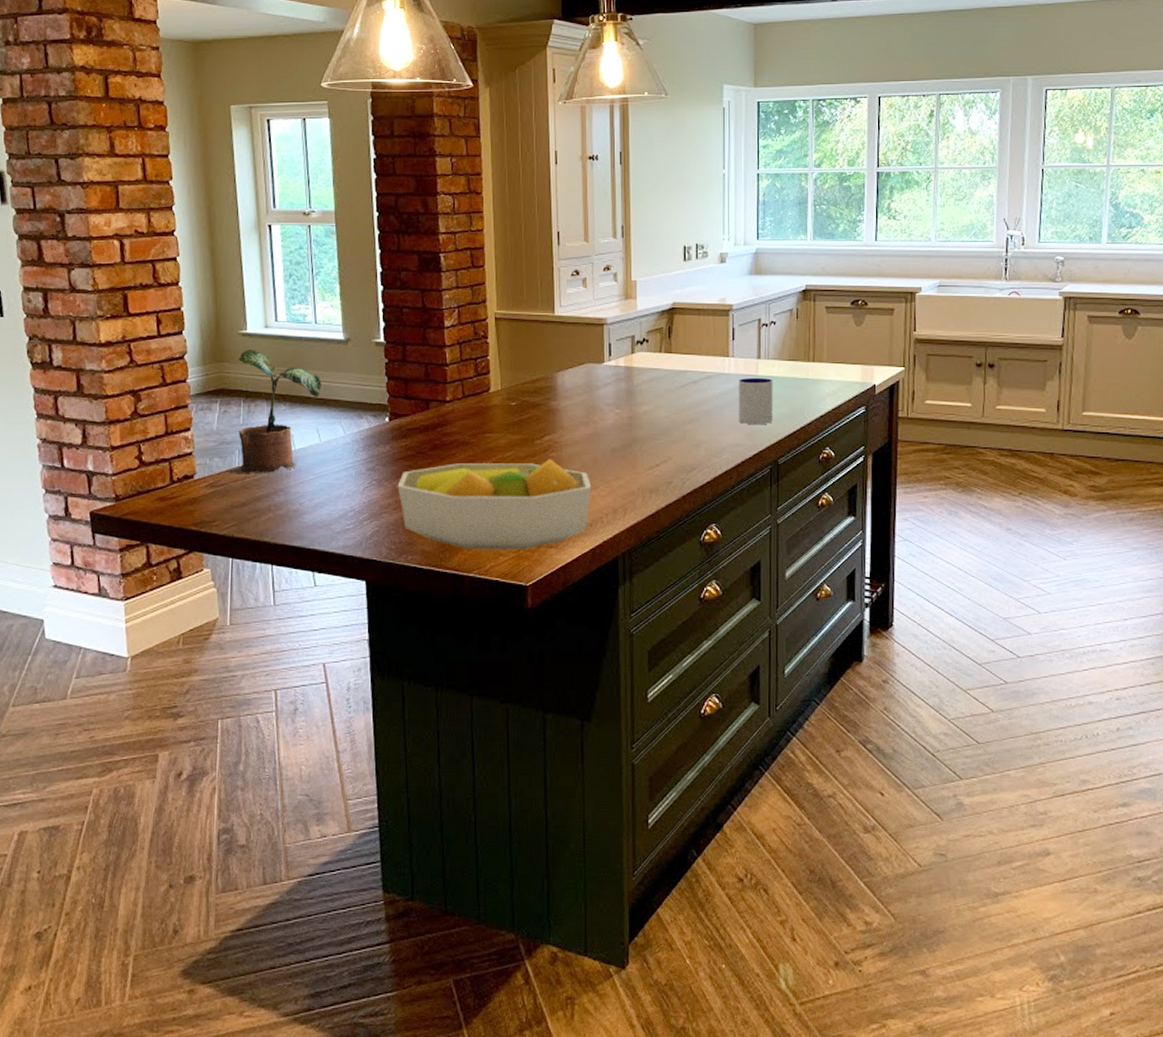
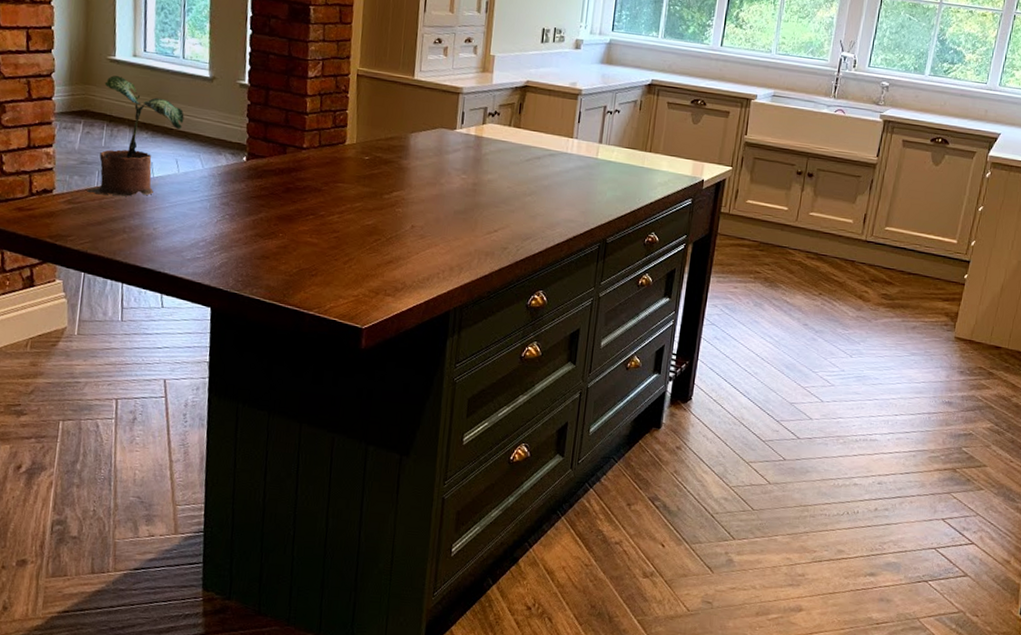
fruit bowl: present [397,459,592,550] -> none [248,207,432,295]
mug: present [738,377,774,425] -> none [575,159,611,205]

